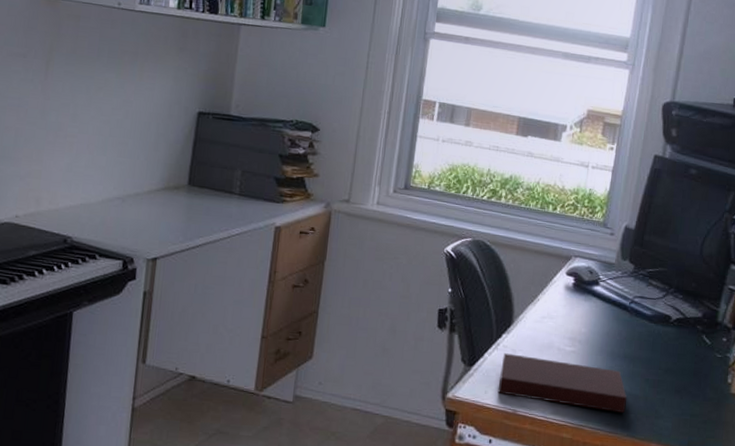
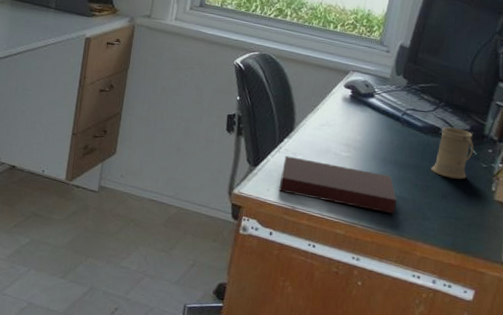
mug: none [663,315,708,372] -> present [431,127,474,179]

